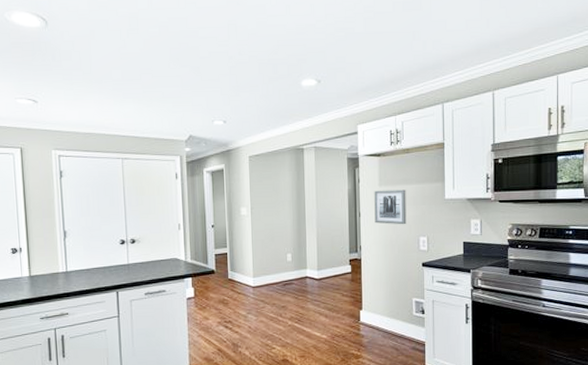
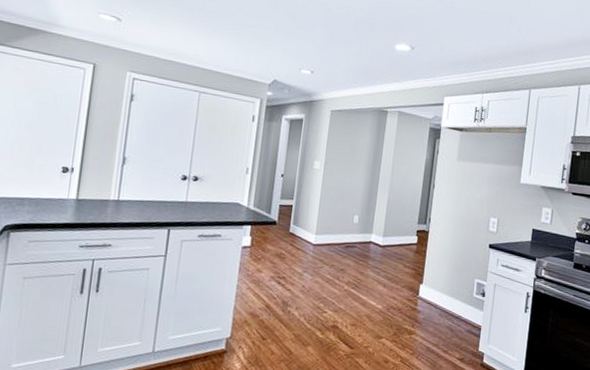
wall art: present [374,189,407,225] -> none [448,164,483,203]

